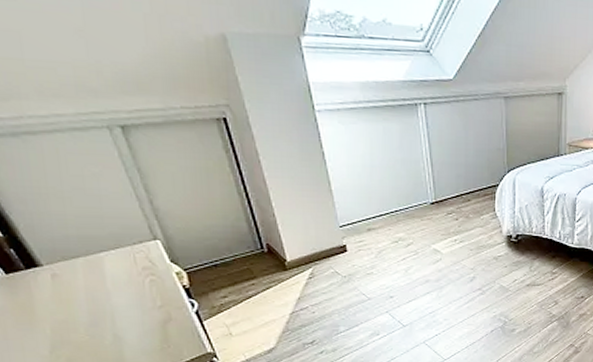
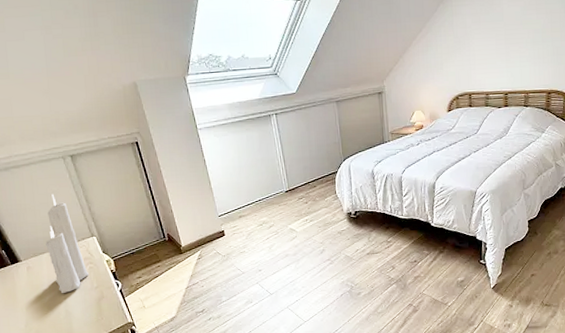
candle: none [81,177,150,311] -> present [45,194,90,293]

